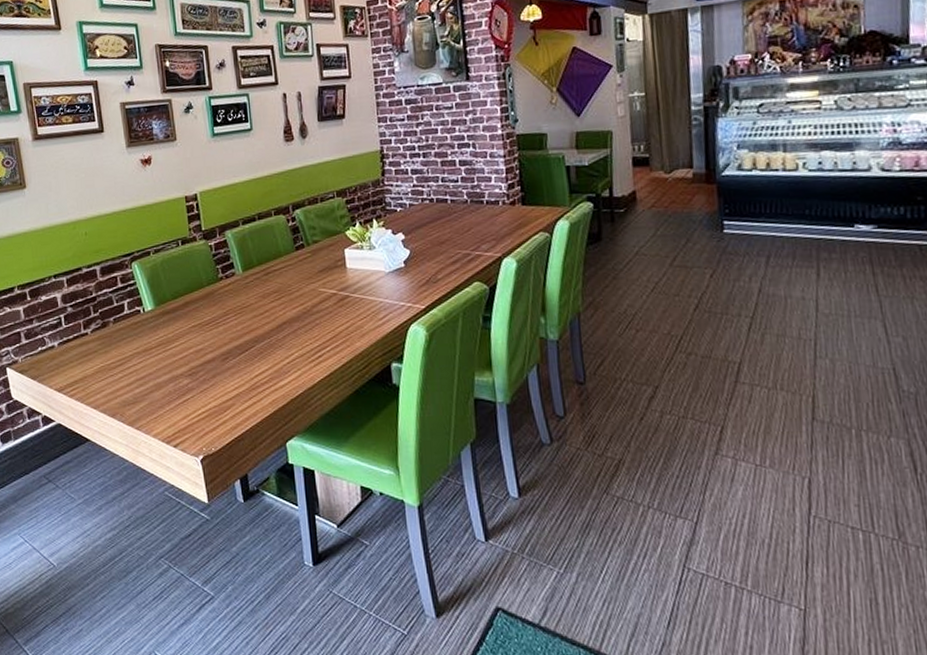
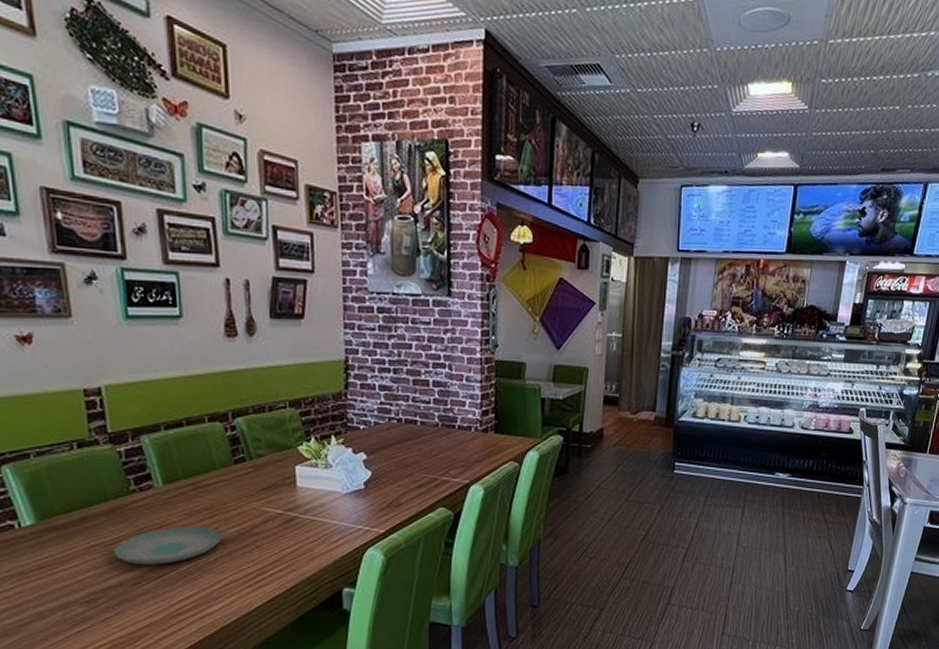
plate: none [207,306,288,343] -> present [112,525,222,565]

